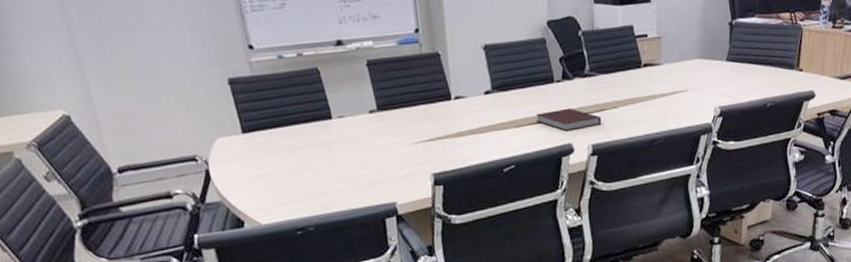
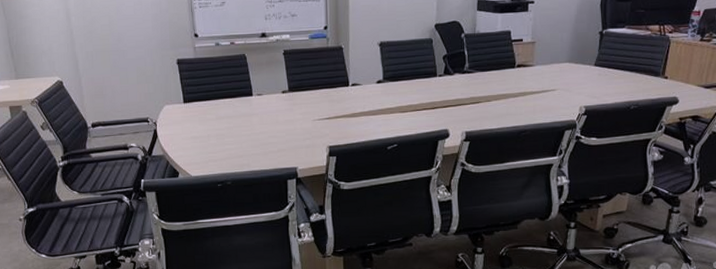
notebook: present [536,108,602,132] -> none [419,99,476,119]

